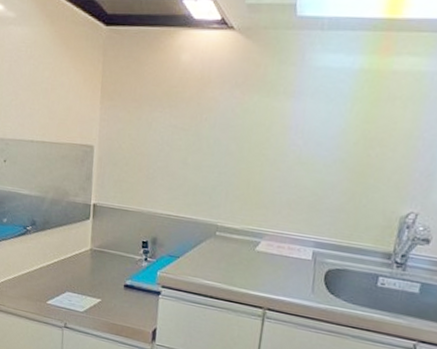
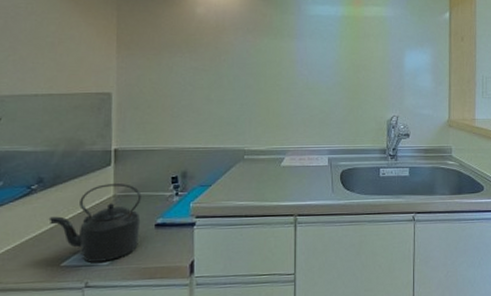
kettle: none [39,236,114,309] -> present [48,184,142,263]

